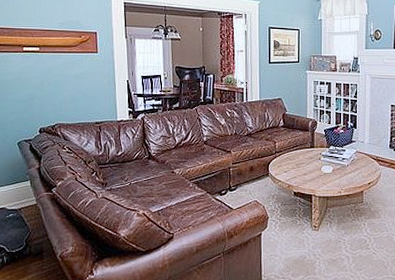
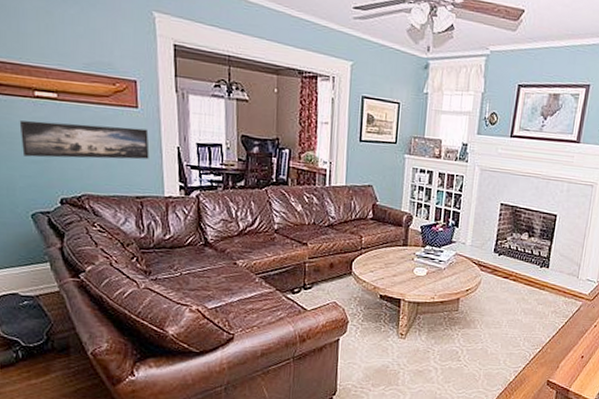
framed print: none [11,68,106,97] -> present [19,120,150,160]

